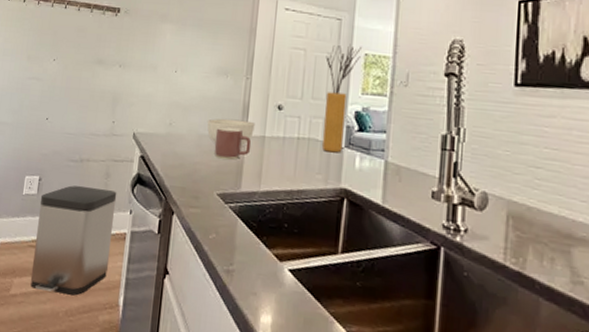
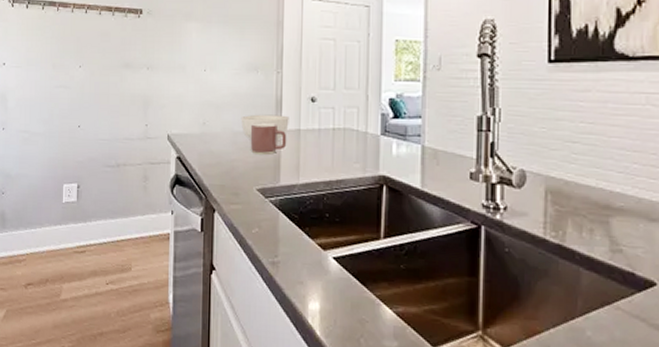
pedal bin: present [30,185,117,296] -> none [79,190,157,296]
vase: present [322,43,363,153] -> none [356,30,393,141]

